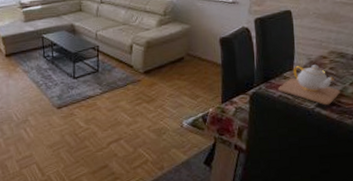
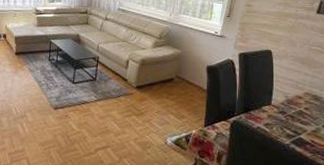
teapot: present [278,65,341,106] -> none [256,102,315,143]

